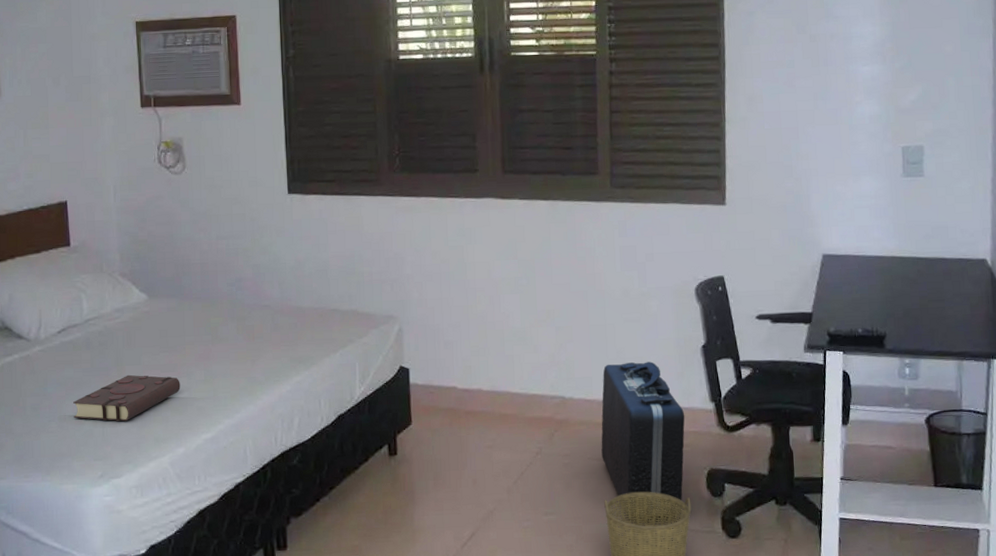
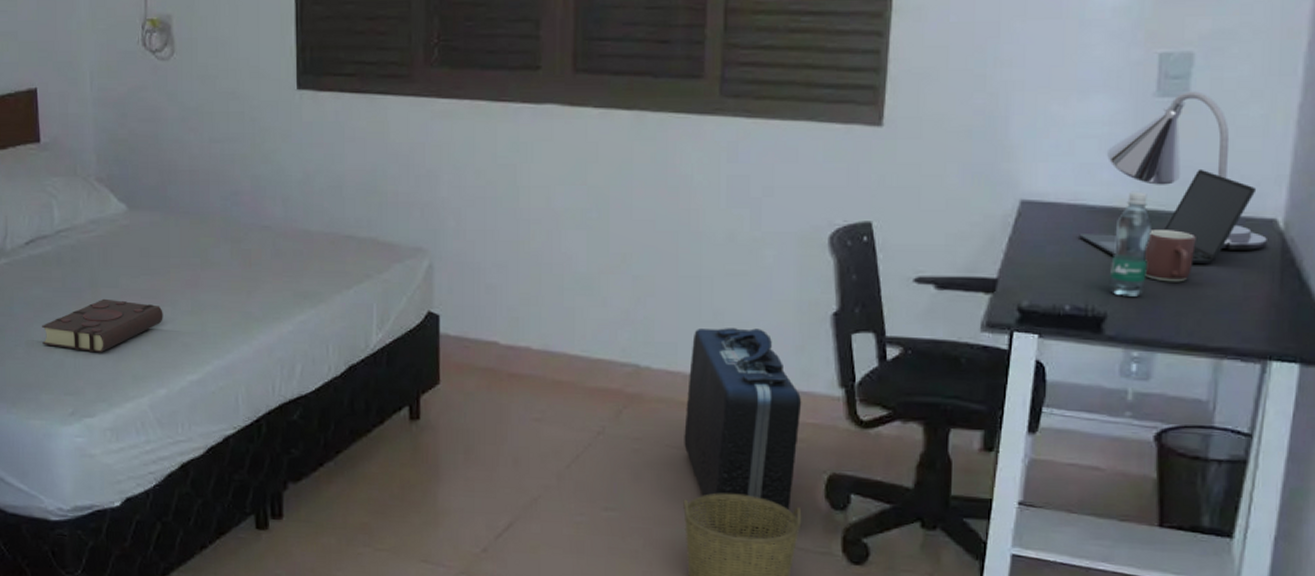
laptop: none [863,226,972,294] -> present [1079,168,1257,265]
table lamp: none [876,172,982,283] -> present [1107,91,1267,251]
bottle: none [885,244,909,320] -> present [1108,191,1152,297]
mug: none [906,270,938,308] -> present [1144,228,1196,282]

